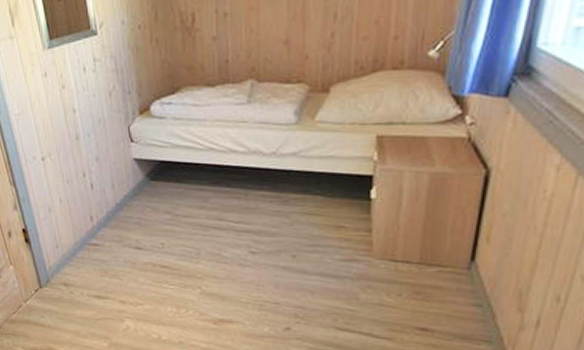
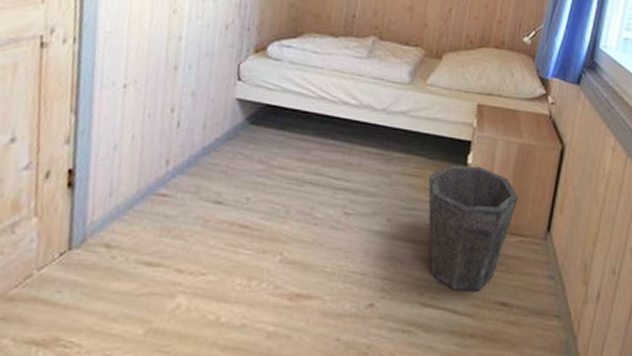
waste bin: none [330,200,434,317] -> present [428,164,519,291]

